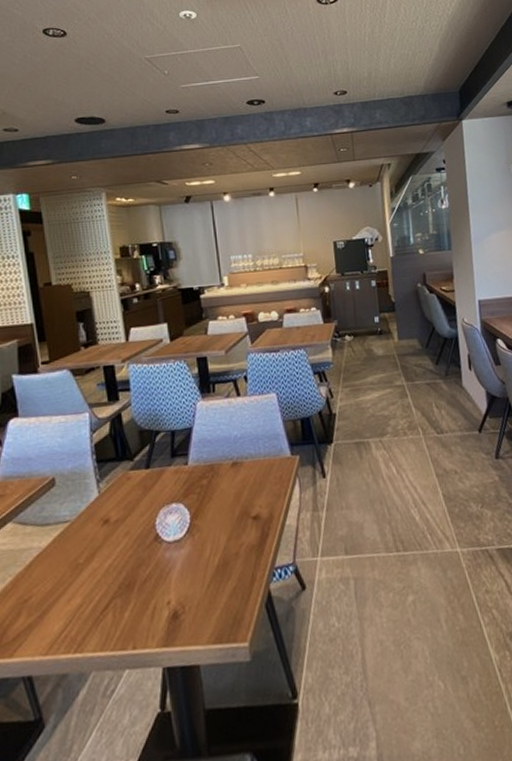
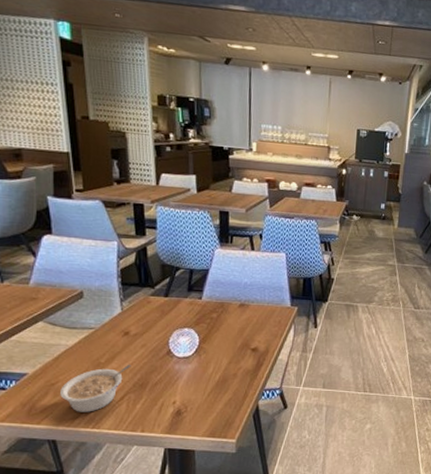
legume: none [35,560,115,634] -> present [60,364,131,412]

